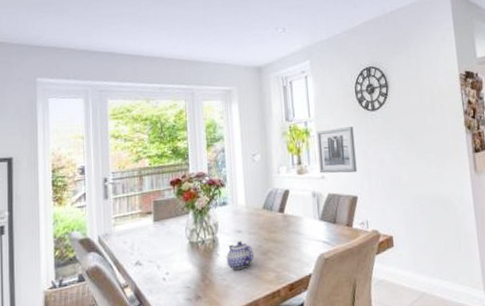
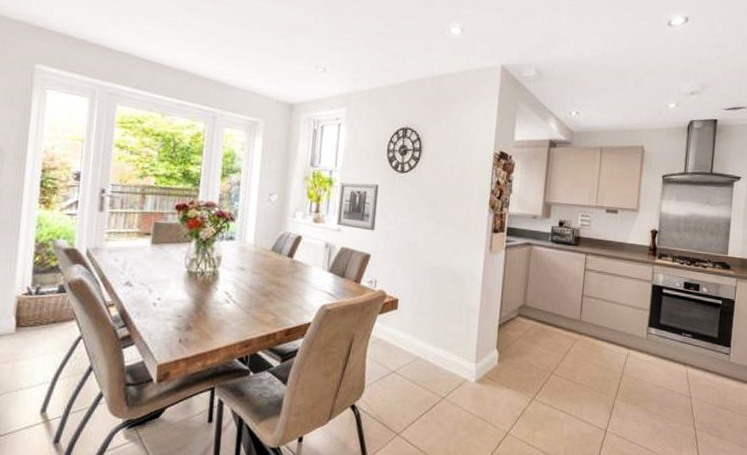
teapot: present [226,241,255,271] -> none [224,279,256,307]

